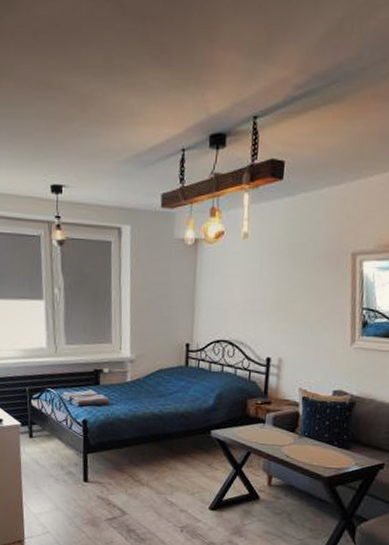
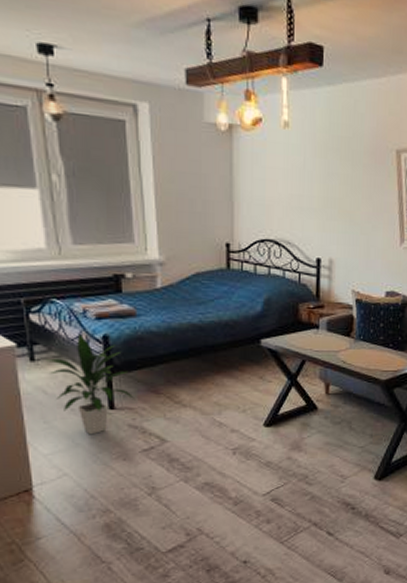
indoor plant: none [40,418,105,502] -> present [46,335,136,435]

